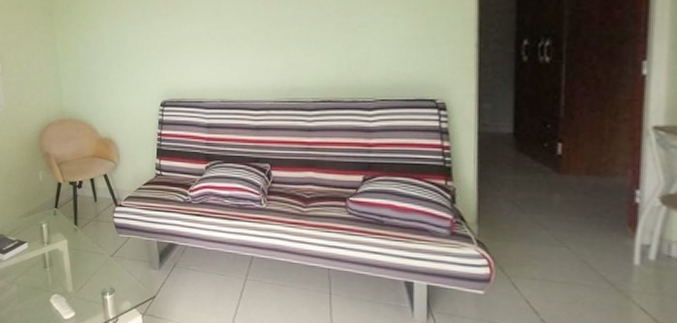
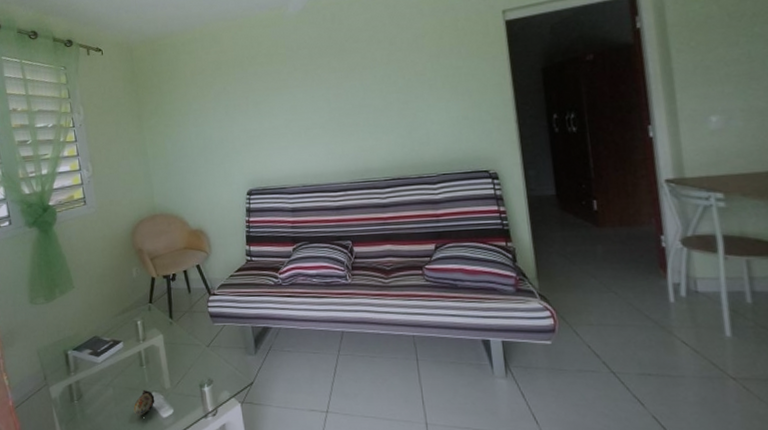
decorative egg: none [36,290,57,315] -> present [133,389,155,416]

